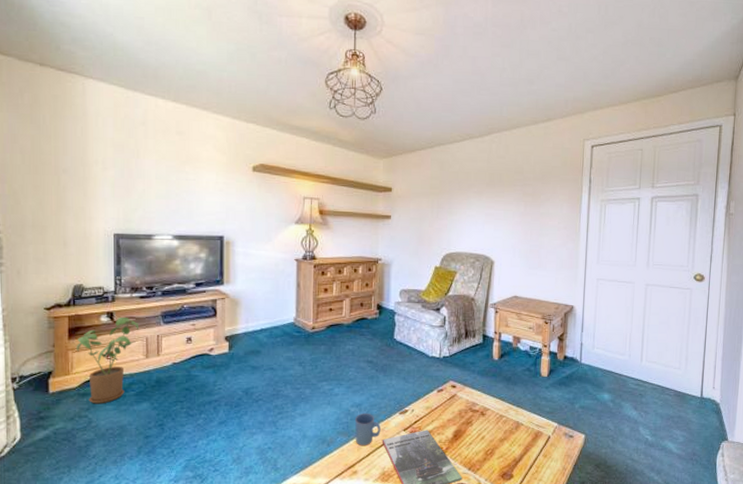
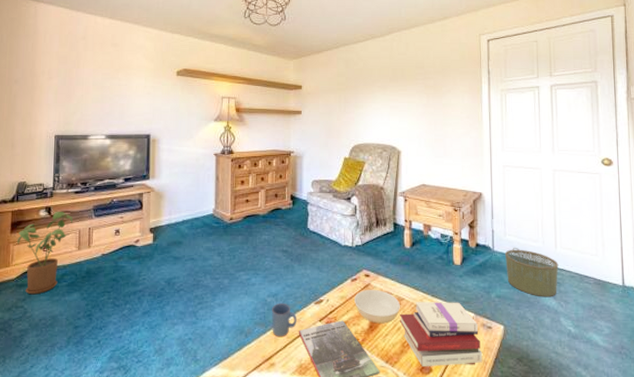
bowl: none [439,399,485,433] -> present [353,289,400,324]
books: none [483,412,563,473] -> present [399,302,483,366]
basket: none [591,359,643,408] -> present [505,247,559,297]

